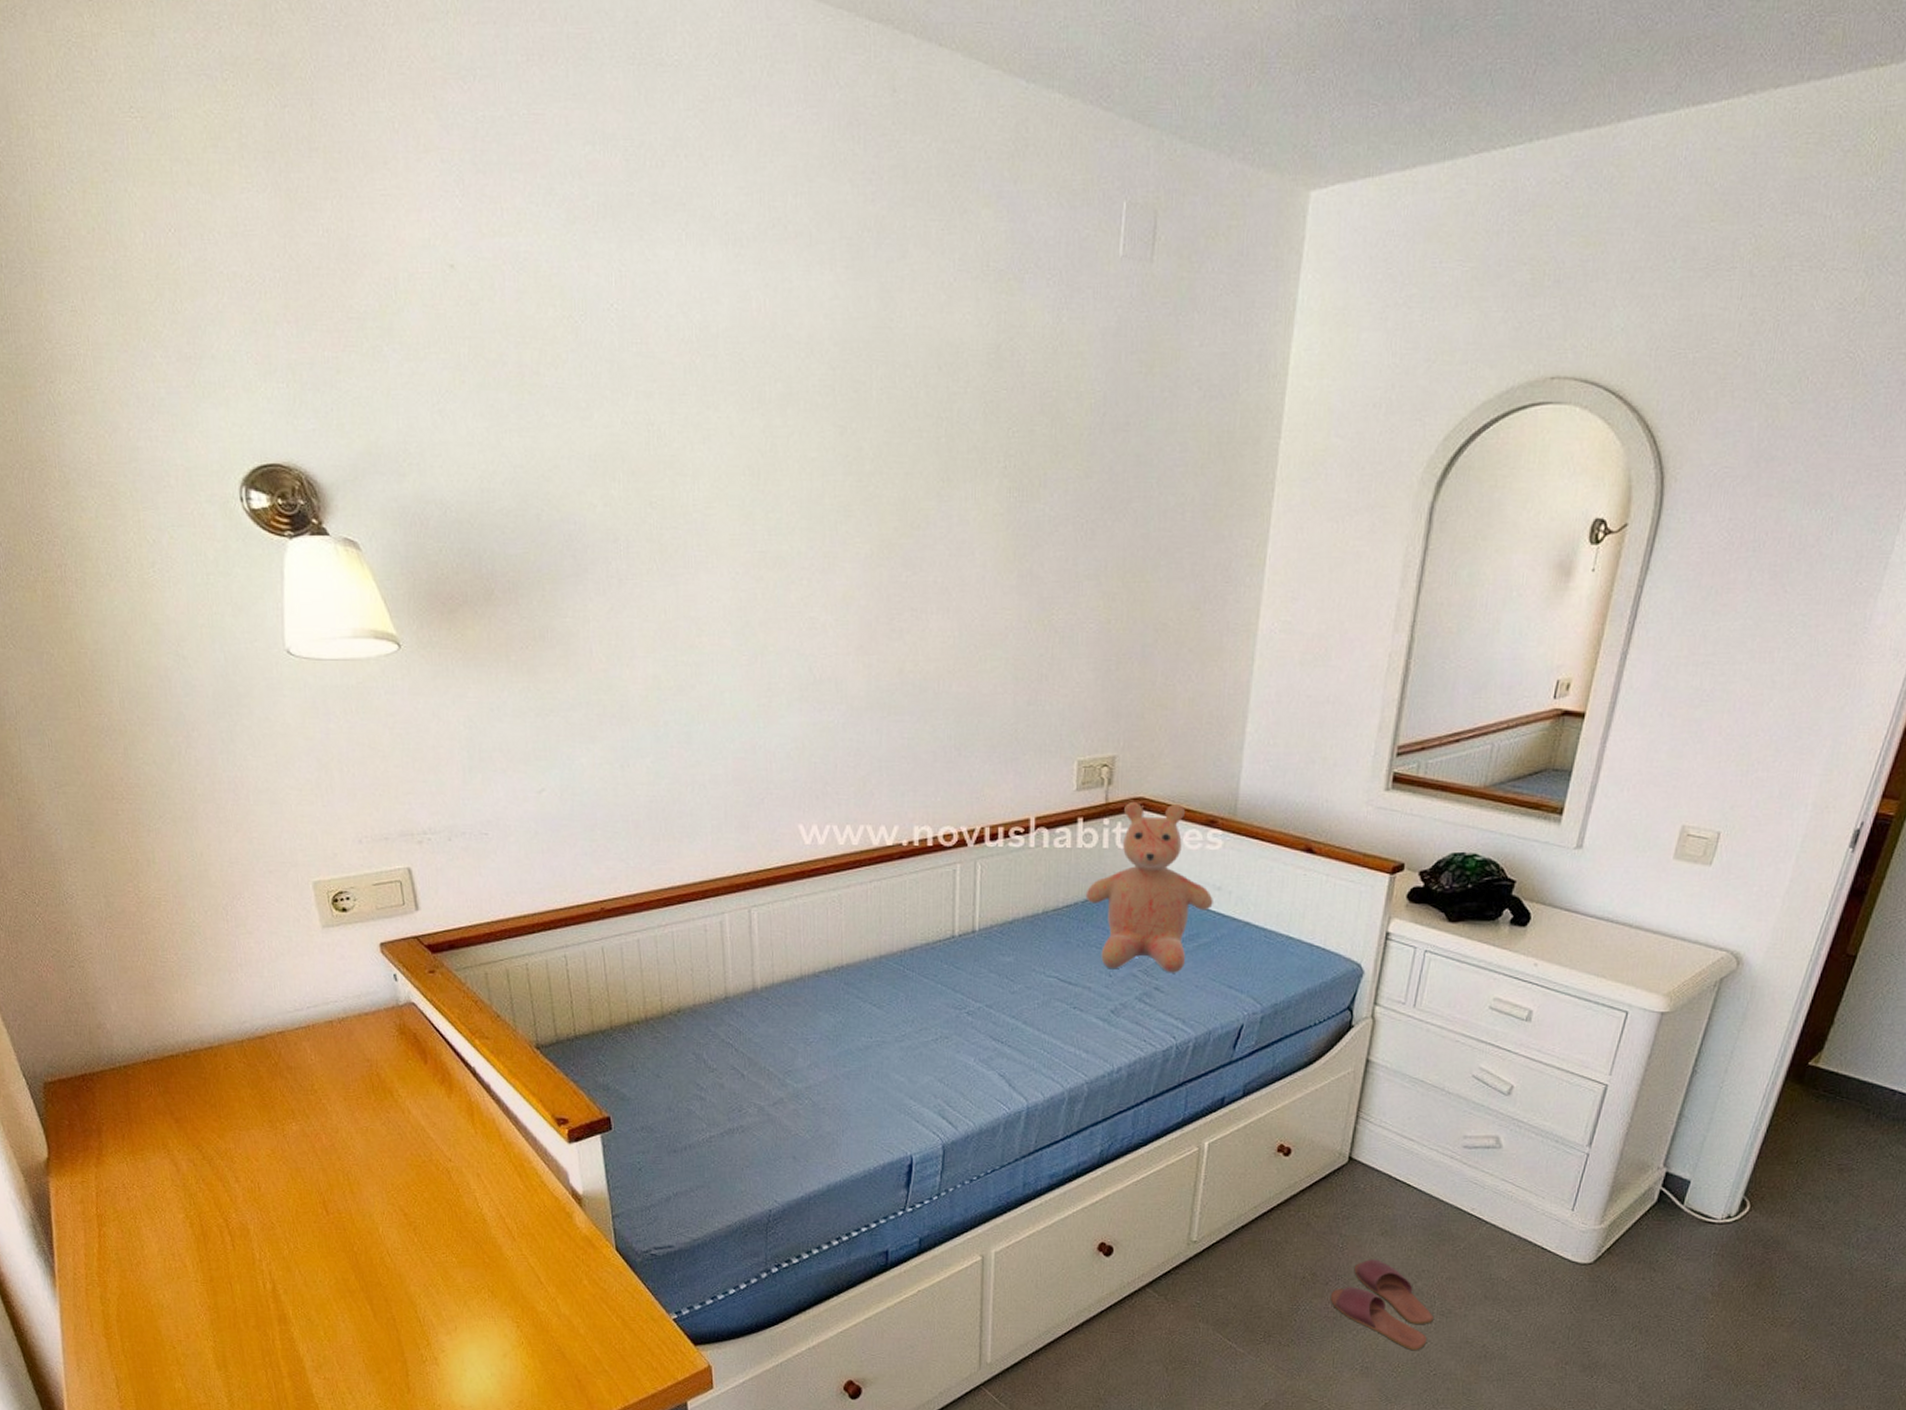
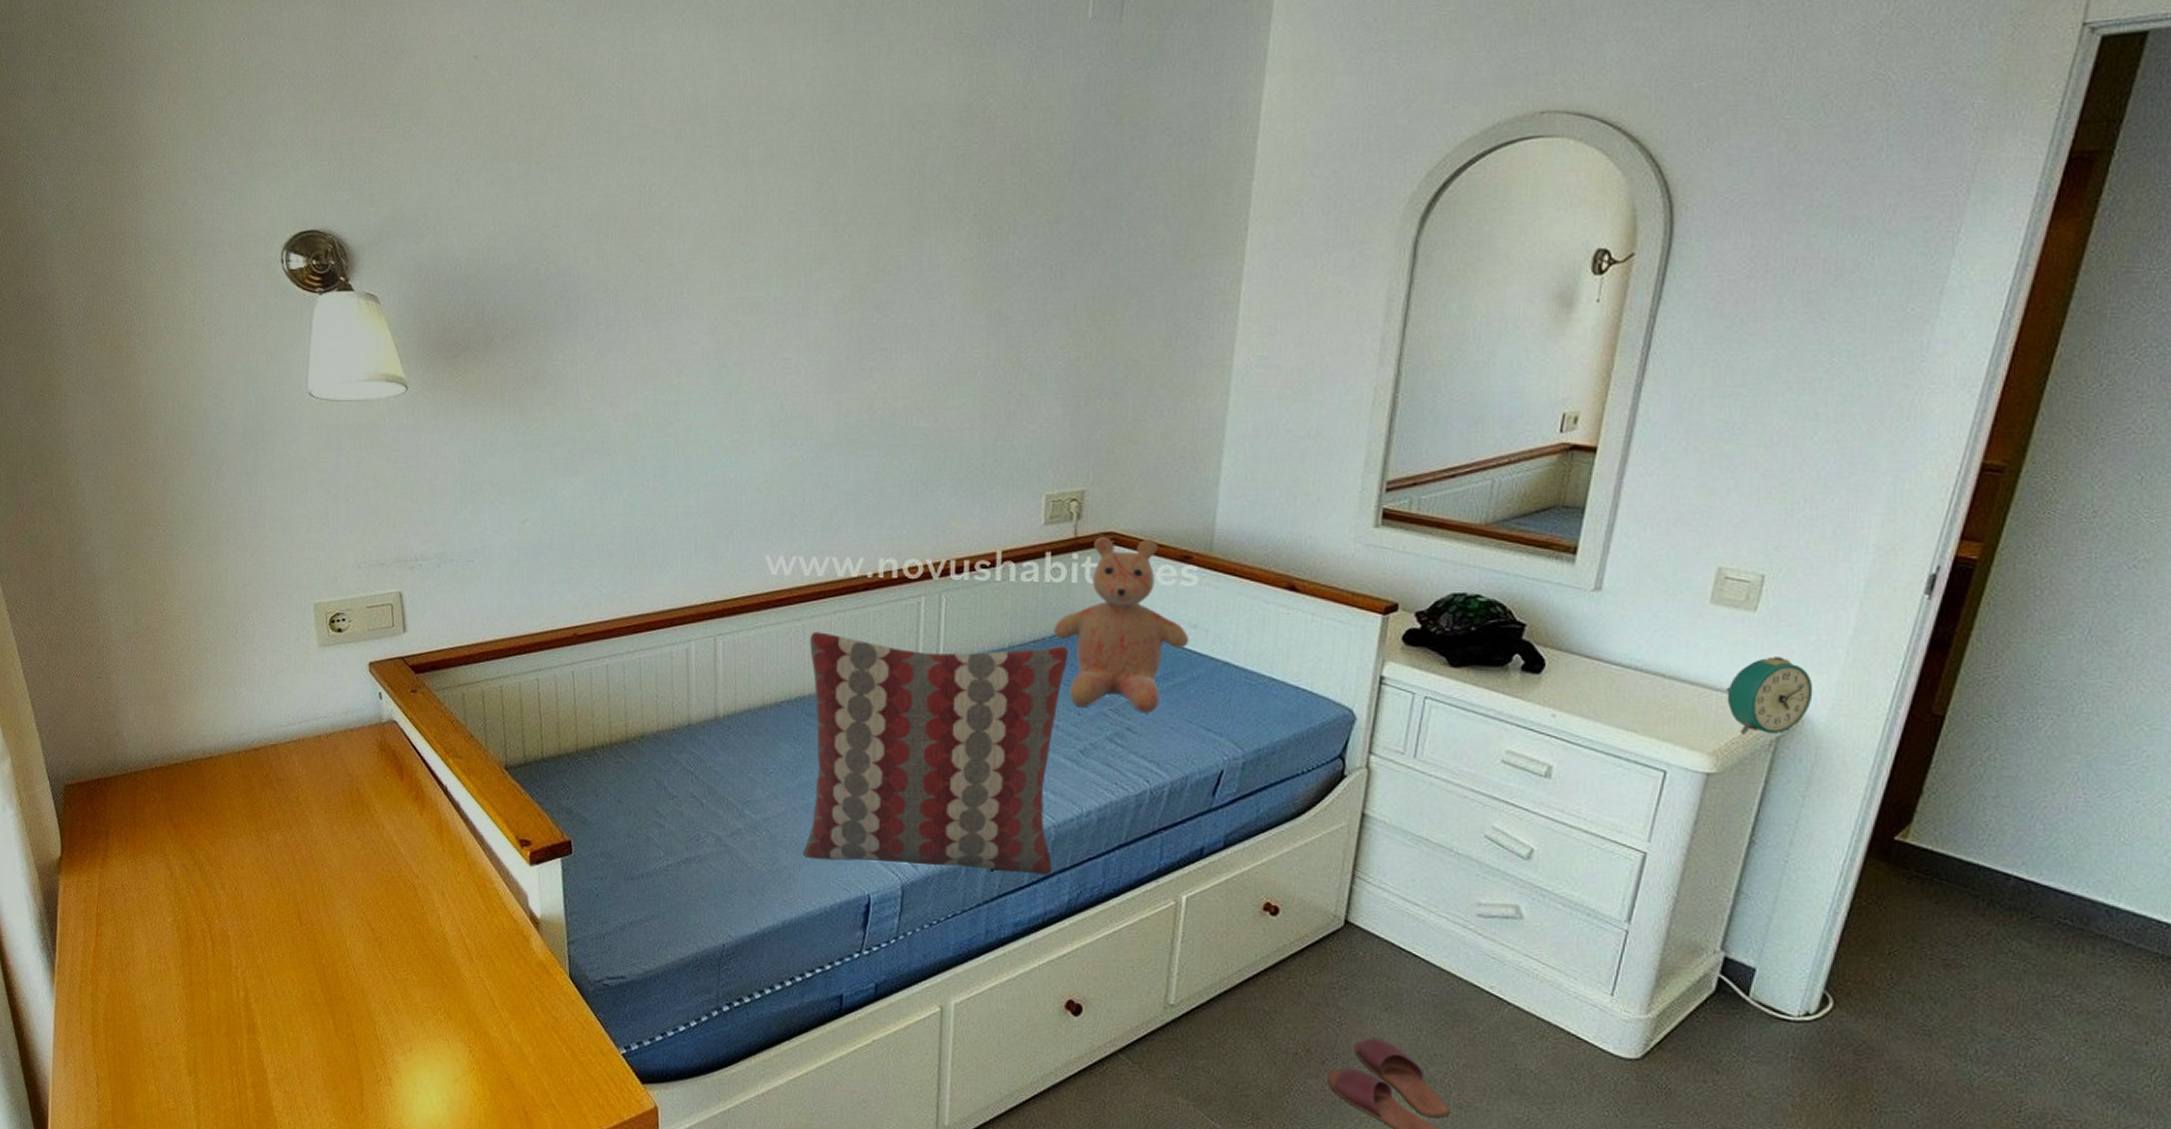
pillow: none [845,901,1099,1129] -> present [802,632,1068,875]
alarm clock: none [1681,906,1754,976] -> present [1725,656,1813,733]

